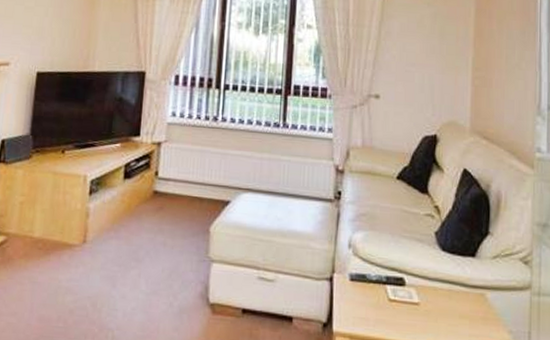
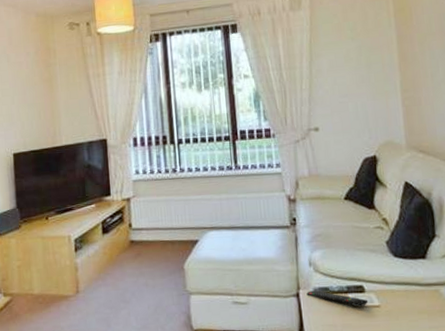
remote control: none [341,276,407,302] -> present [306,290,368,306]

